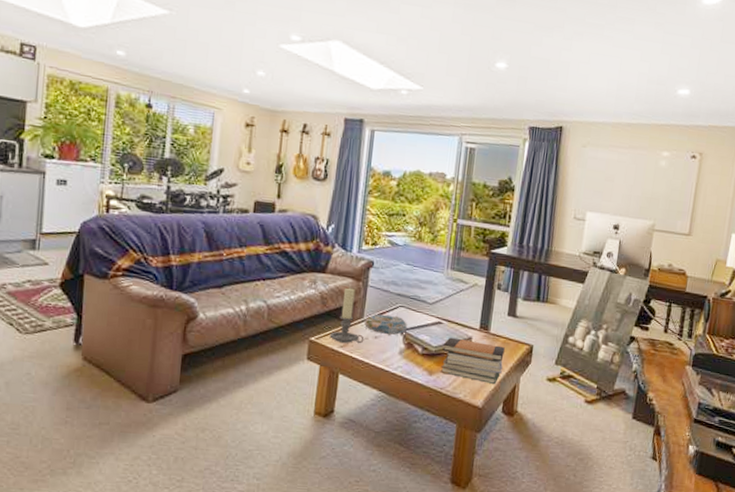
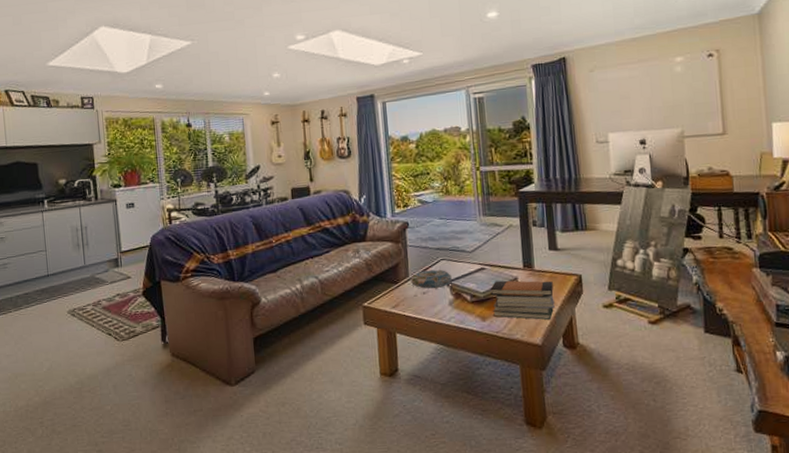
candle holder: present [329,288,365,344] -> none [380,251,414,304]

